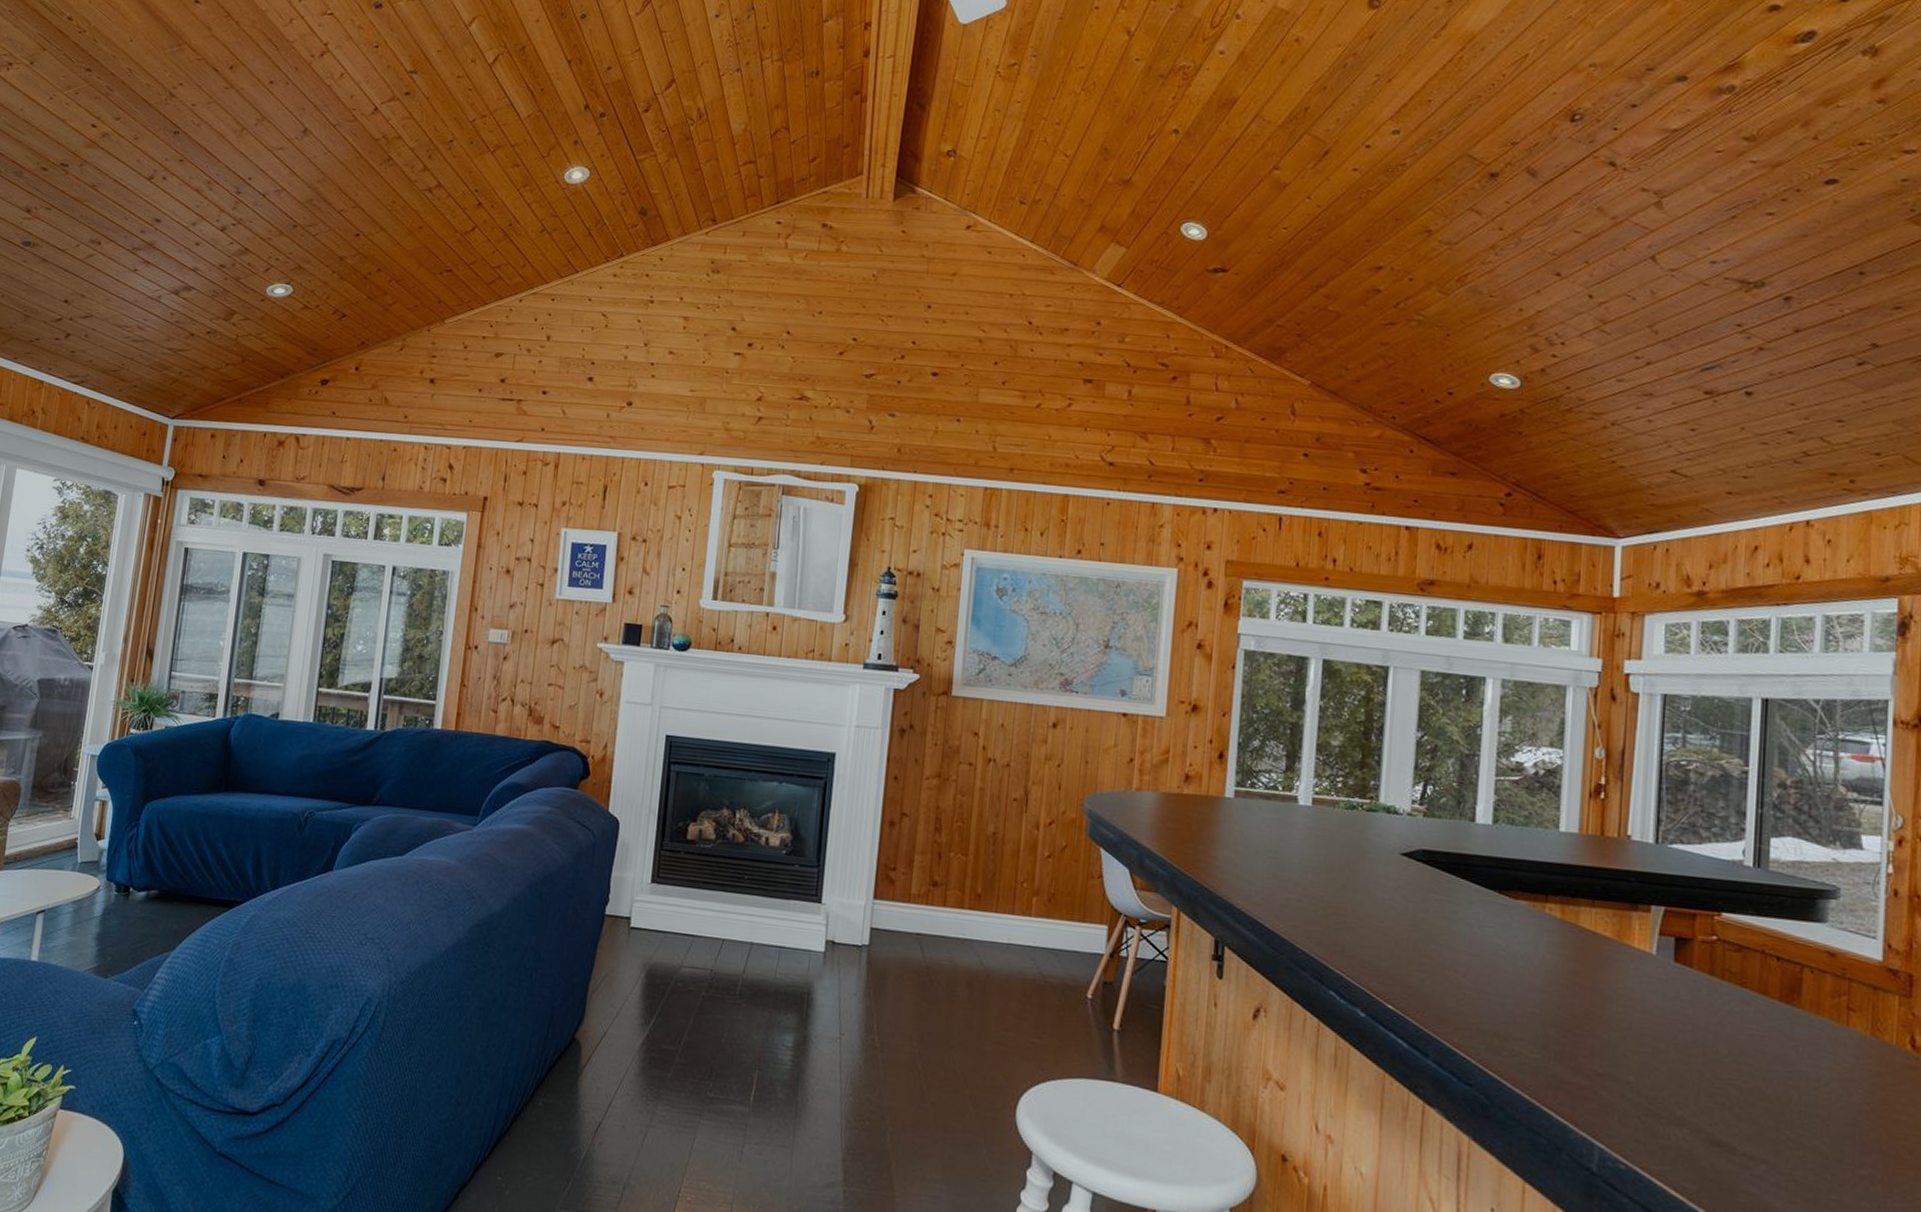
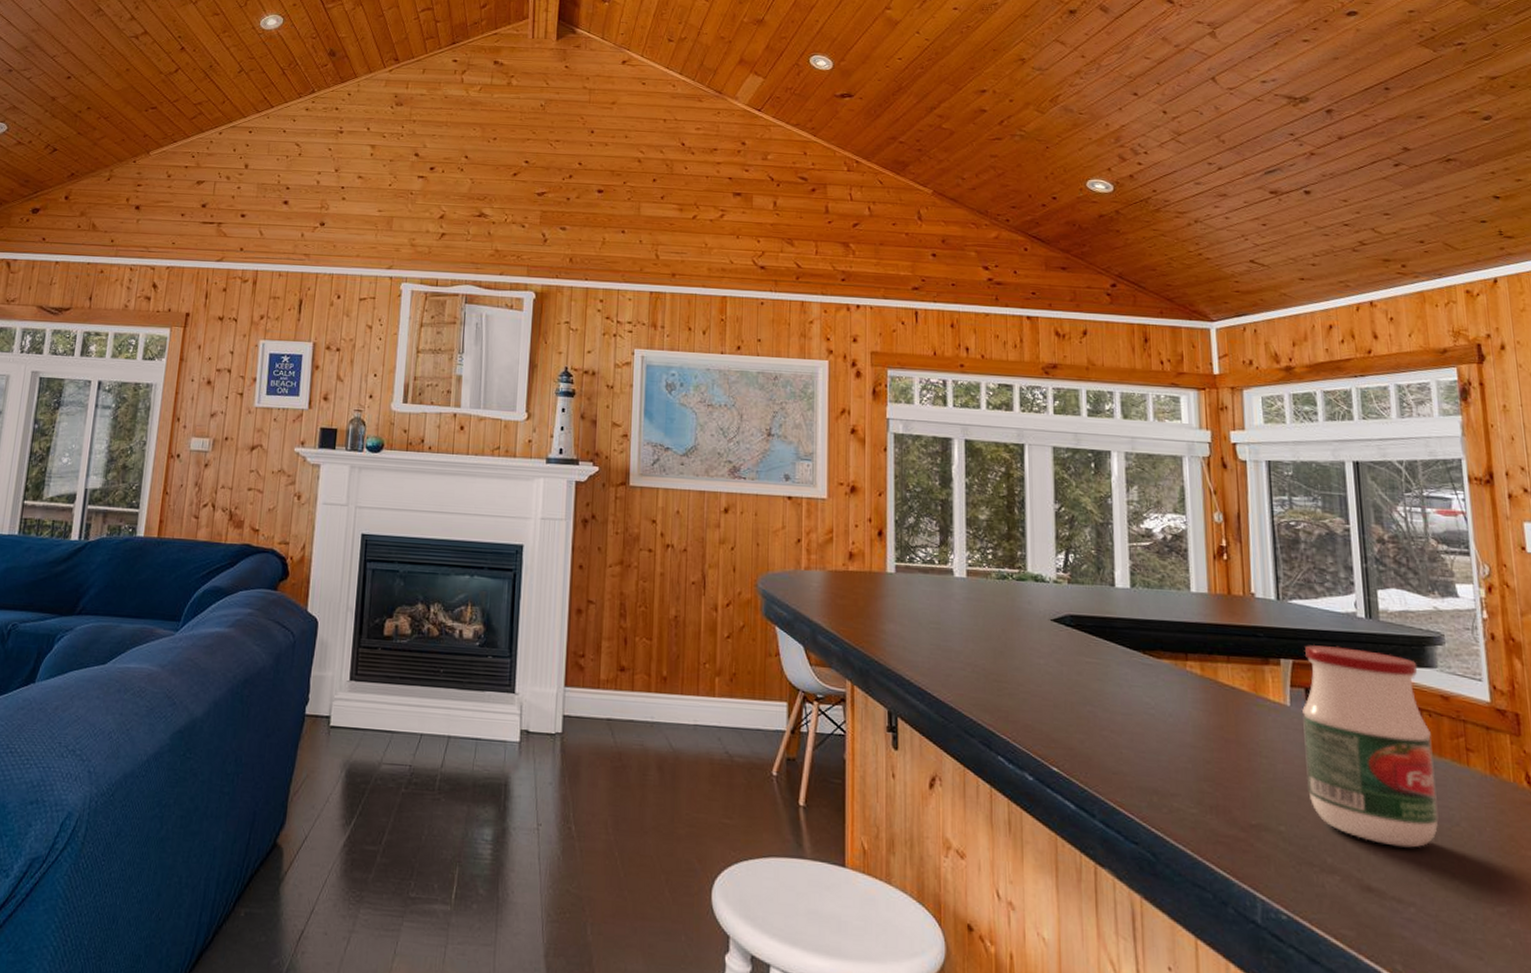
jar: none [1663,892,1810,1106] -> present [1301,645,1439,848]

